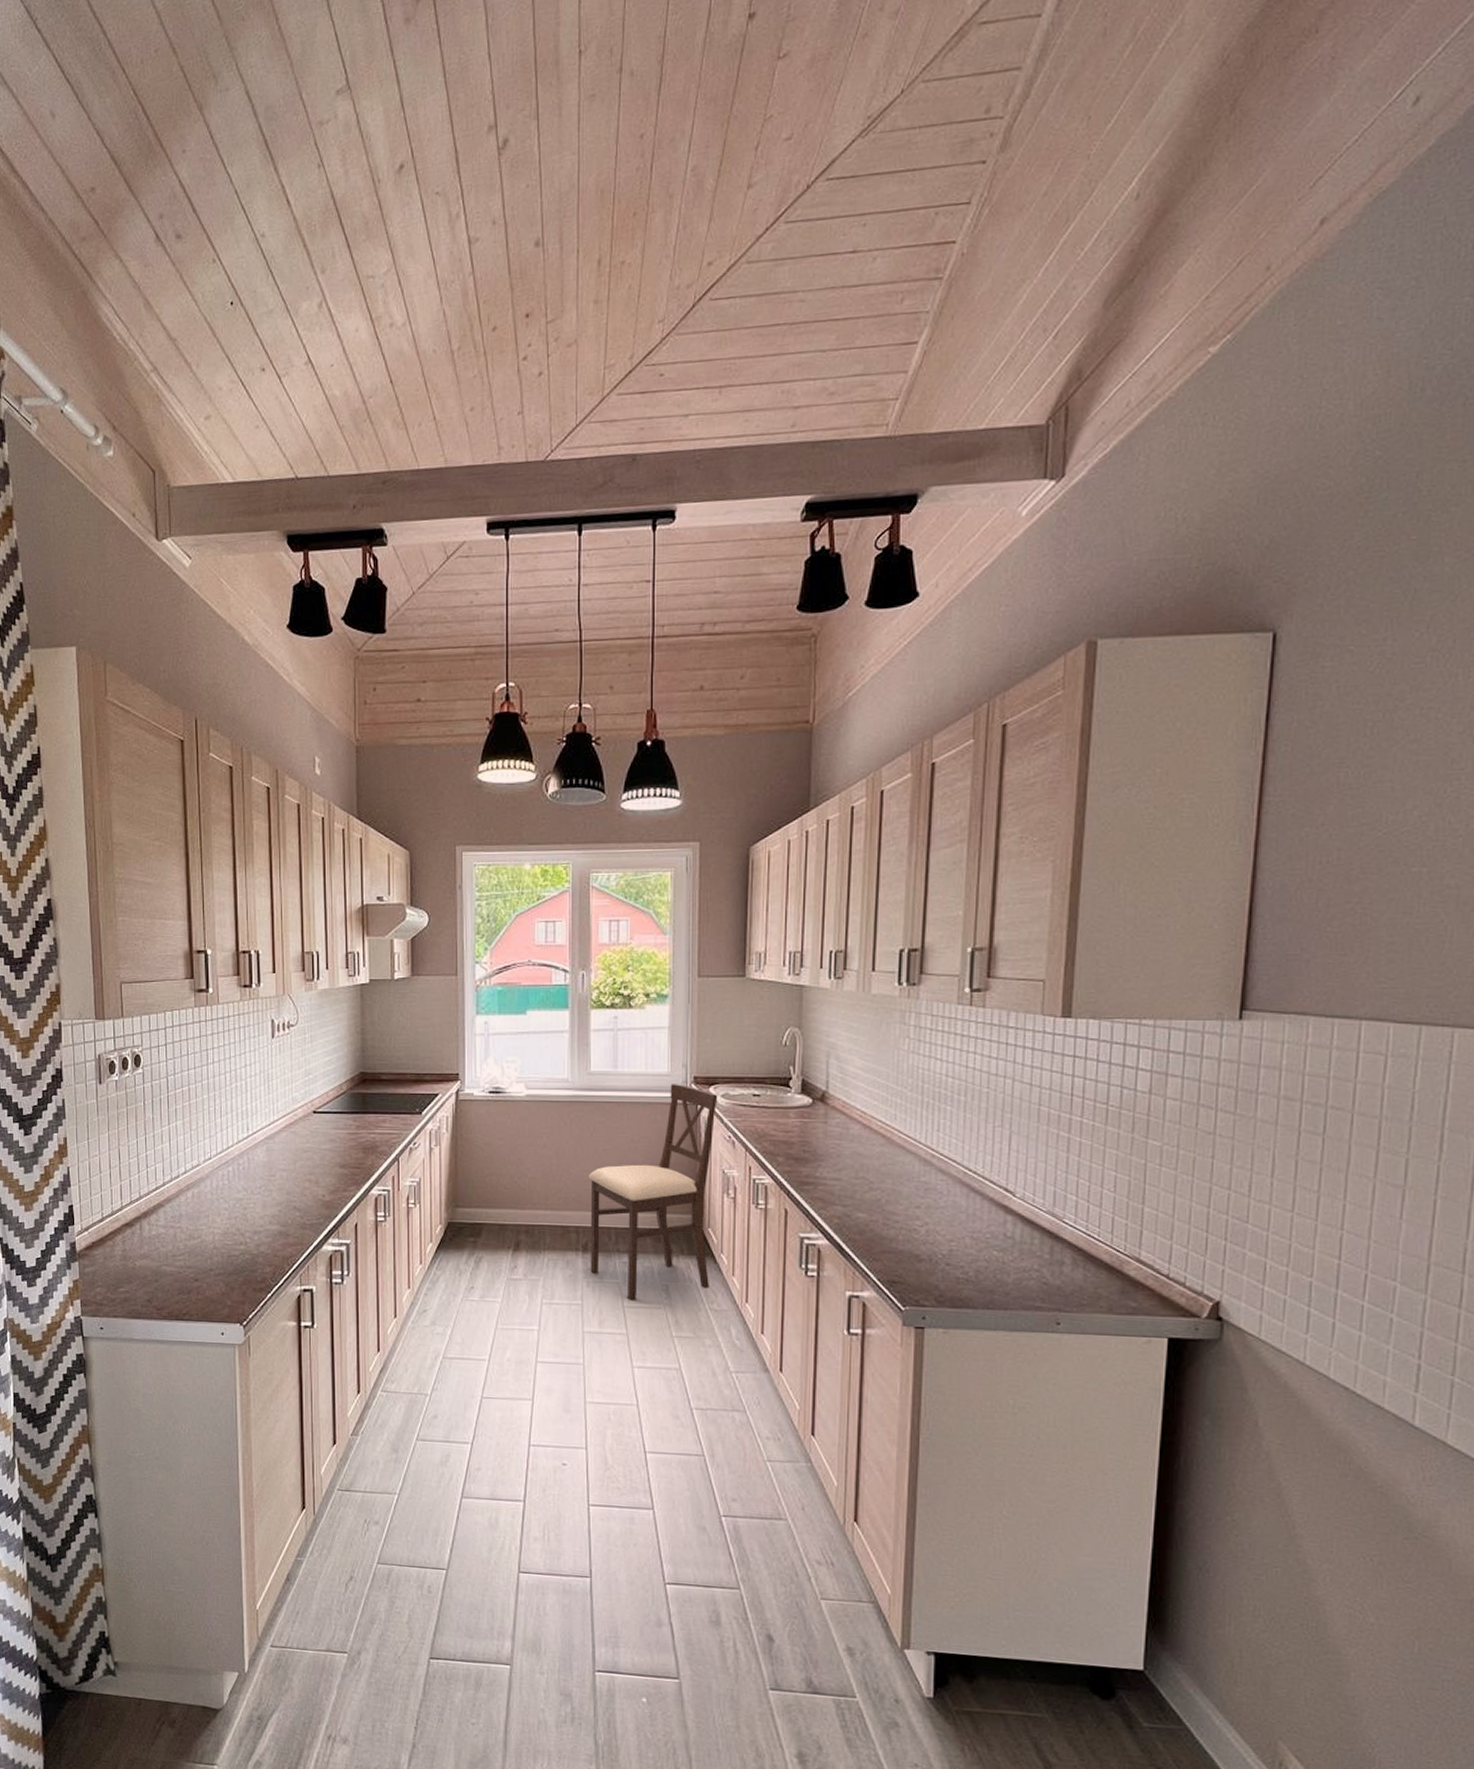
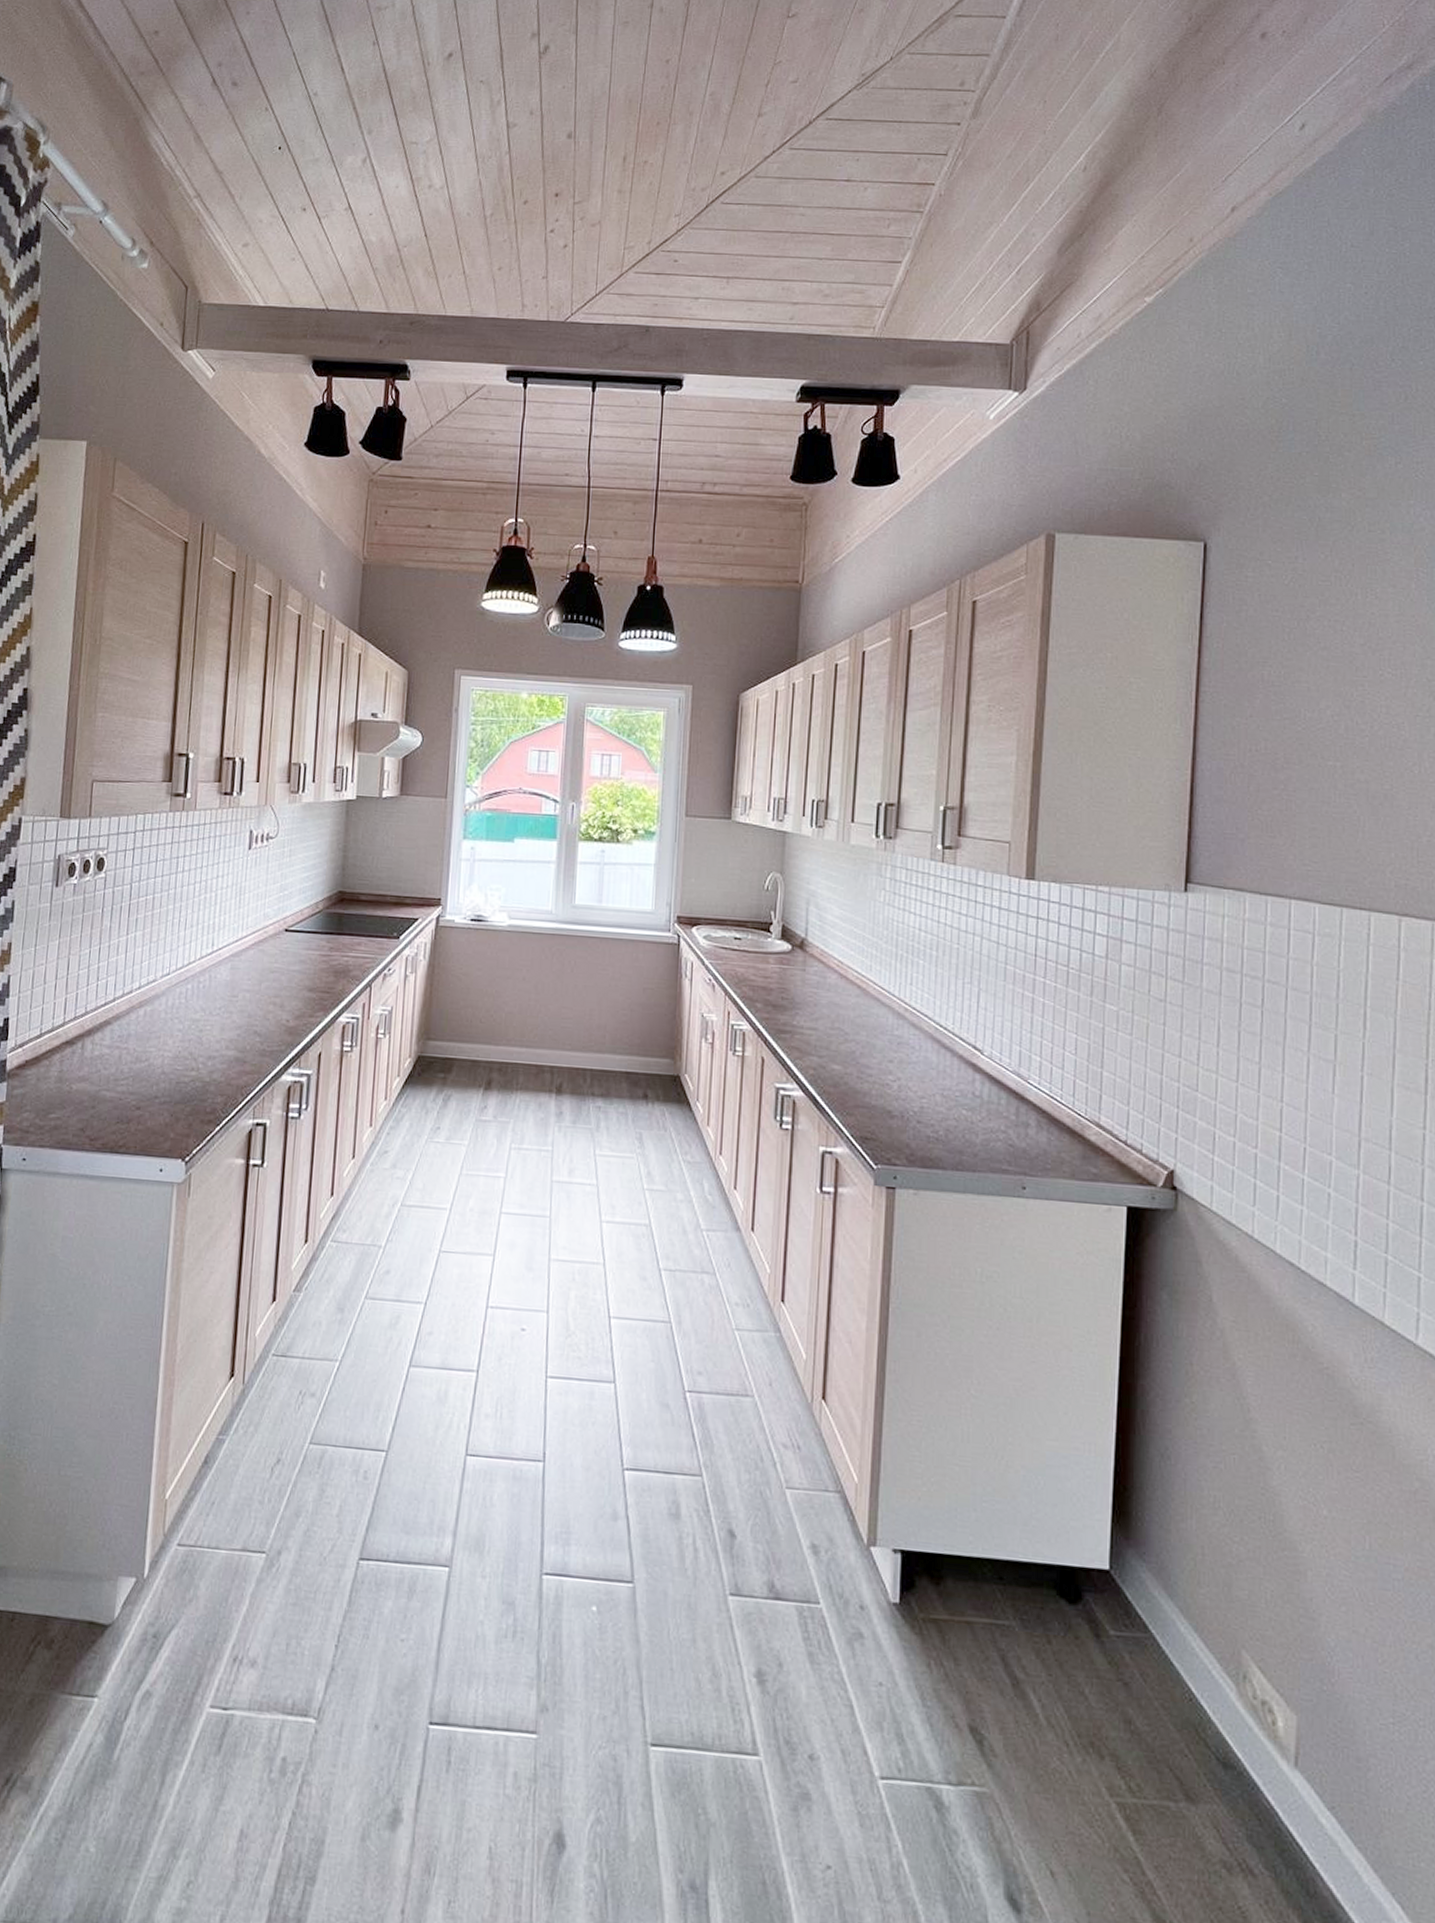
chair: present [588,1084,718,1301] -> none [563,922,700,1149]

